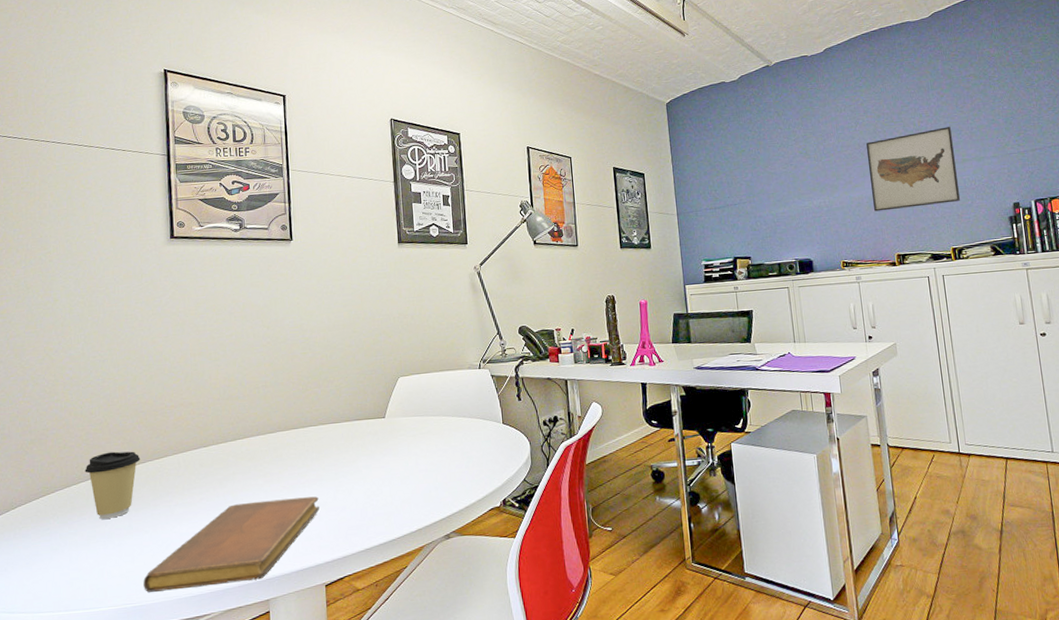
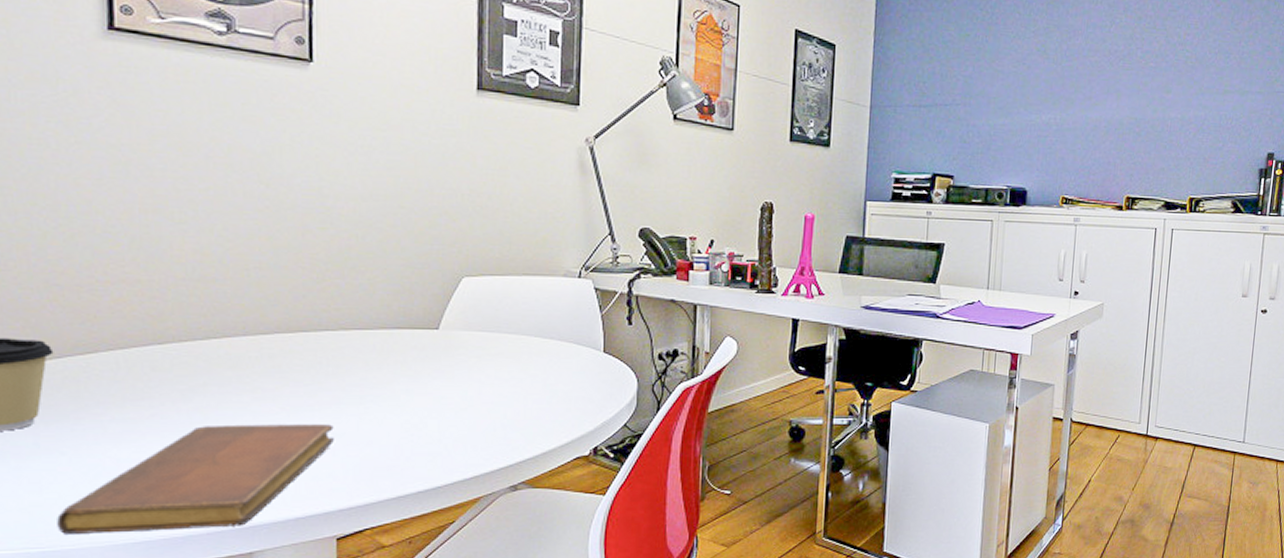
wall art: present [865,127,961,212] -> none [1111,45,1220,142]

